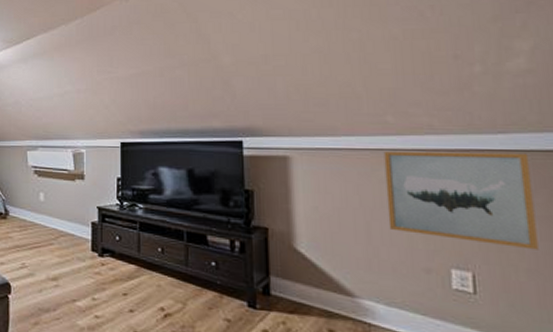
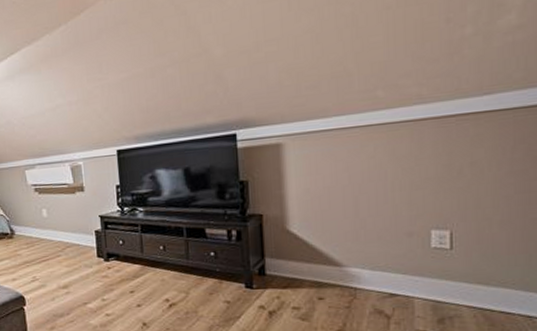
wall art: present [383,151,539,250] -> none [373,111,512,203]

